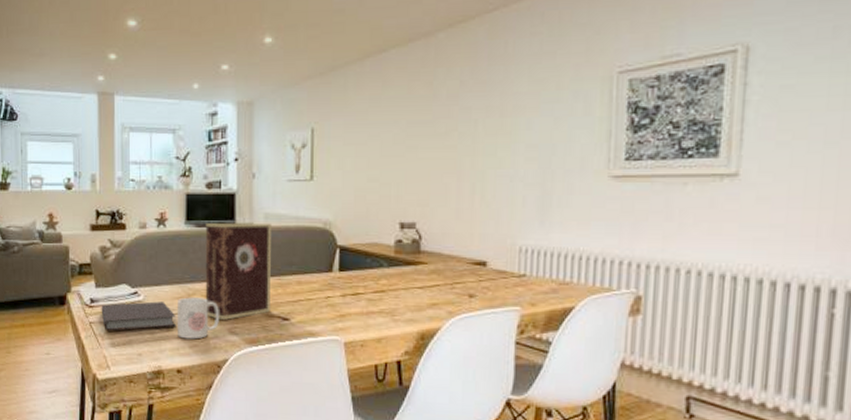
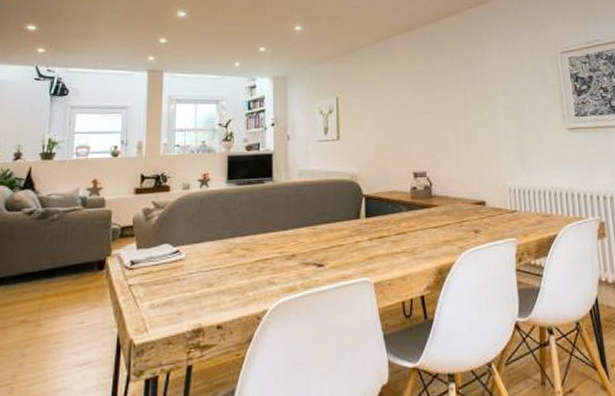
notebook: present [101,301,176,331] -> none [141,258,217,293]
mug: present [178,297,219,340] -> none [218,251,258,294]
book: present [205,222,271,320] -> none [245,178,306,271]

